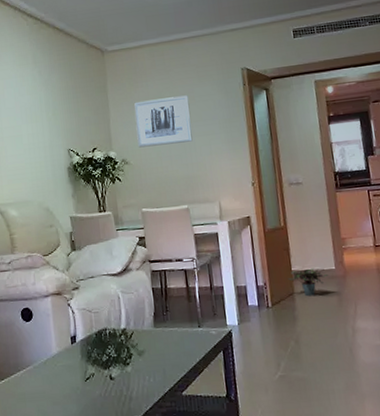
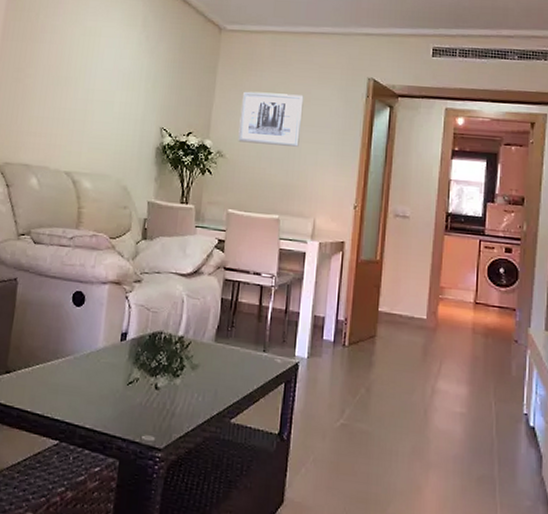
potted plant: present [288,268,328,297] -> none [372,311,417,344]

